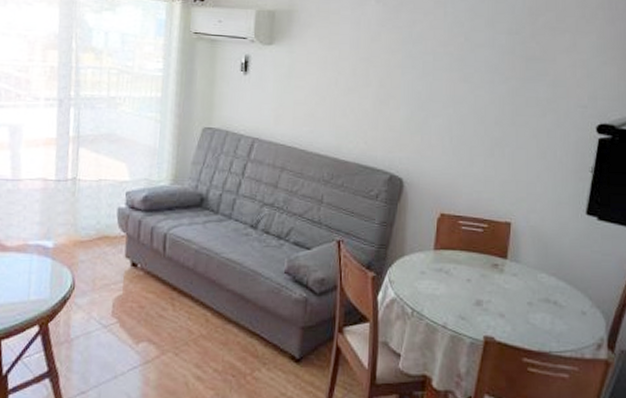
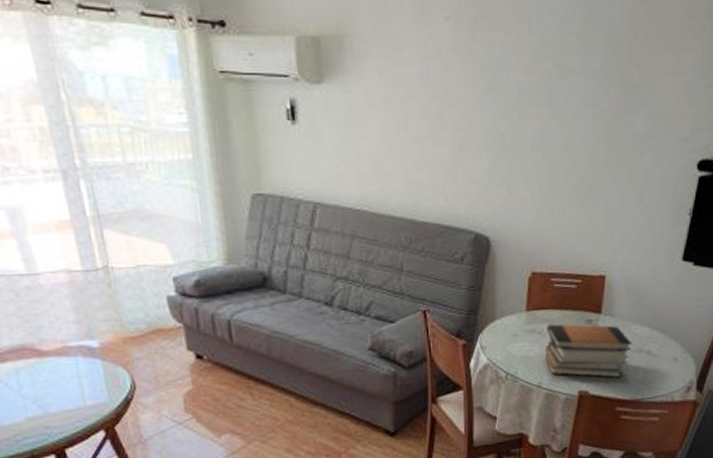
book stack: none [452,264,539,327] -> present [546,323,633,378]

